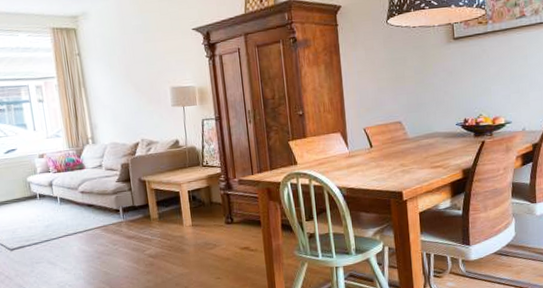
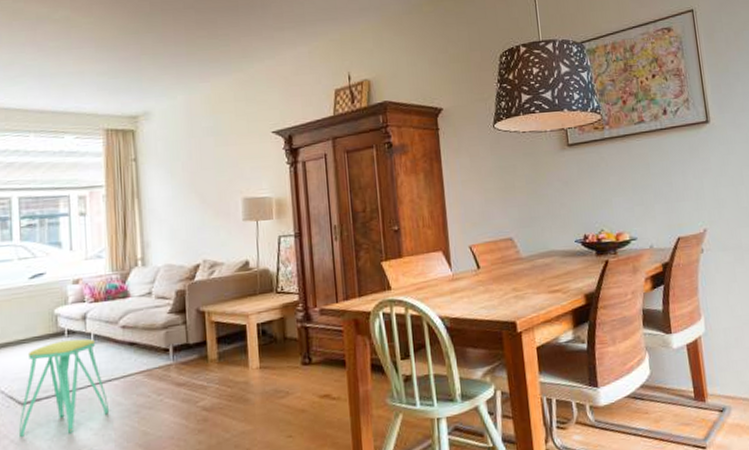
stool: none [10,201,77,274] -> present [18,338,109,437]

